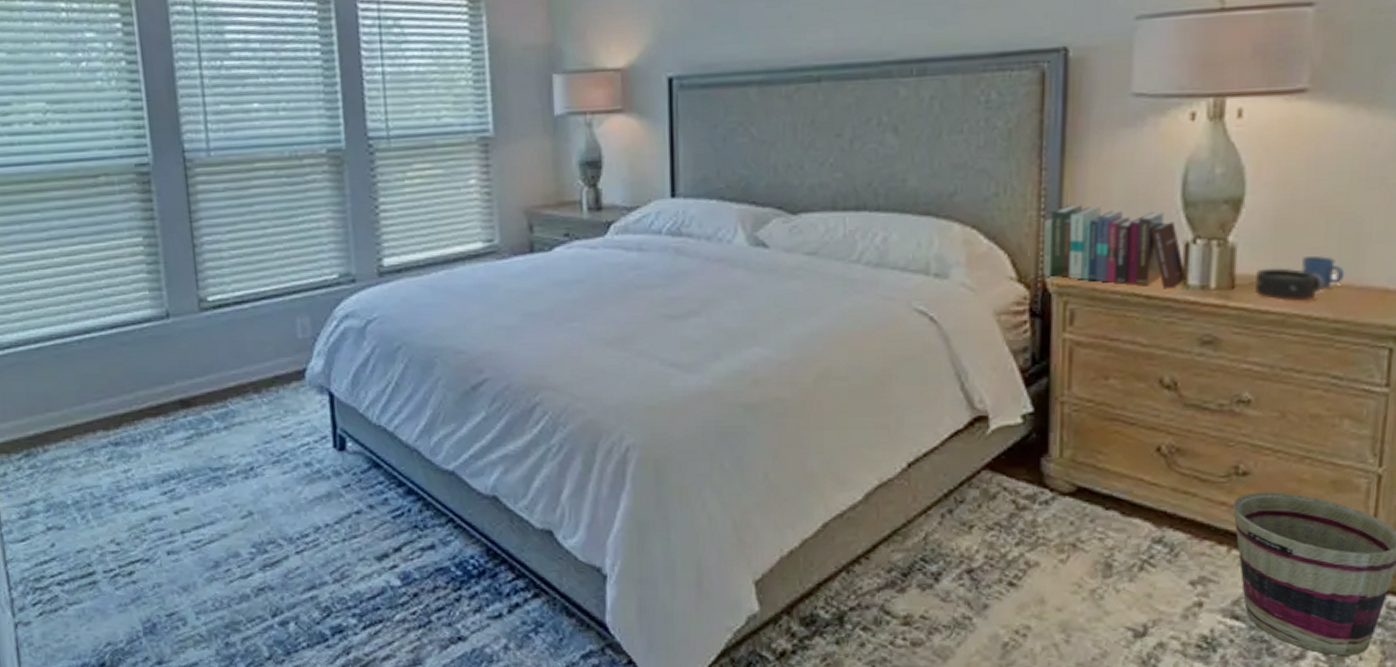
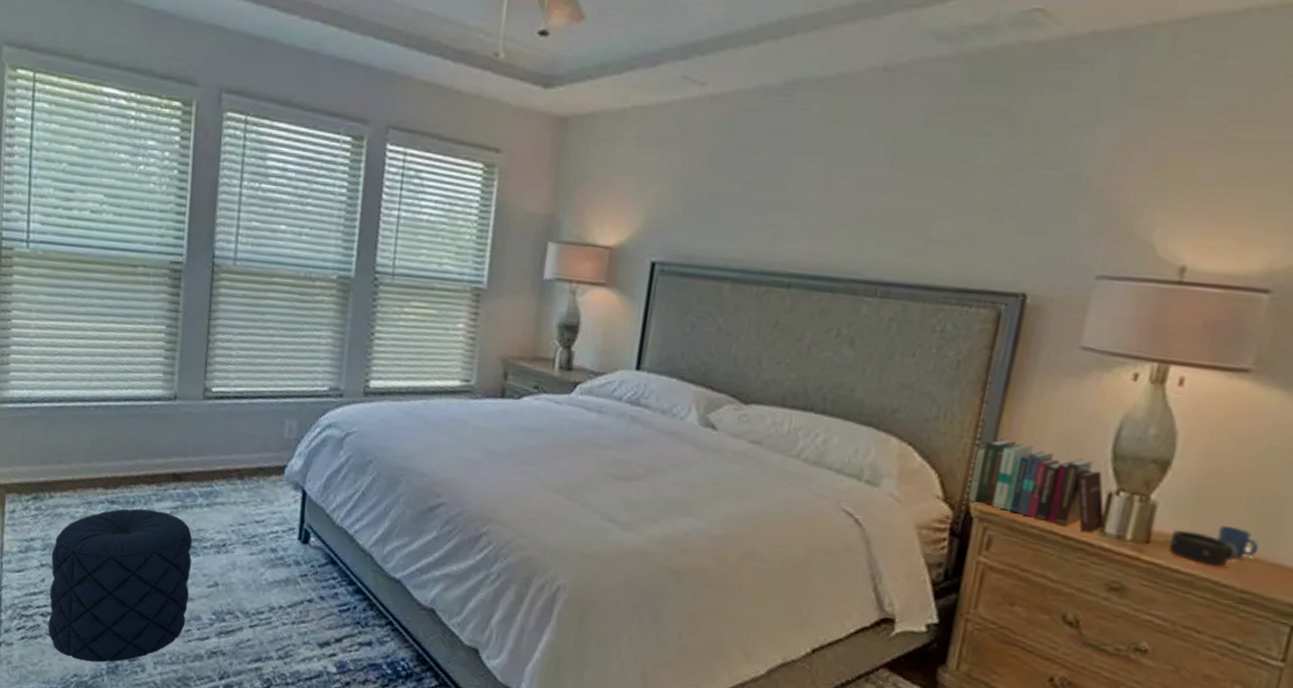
pouf: none [57,444,223,626] -> present [48,508,193,663]

